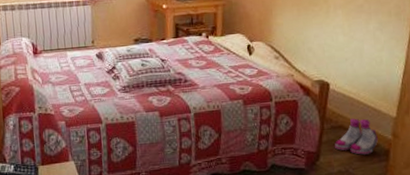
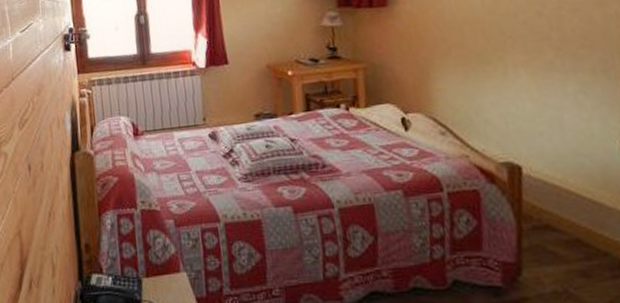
boots: present [335,118,379,155] -> none [541,214,607,268]

